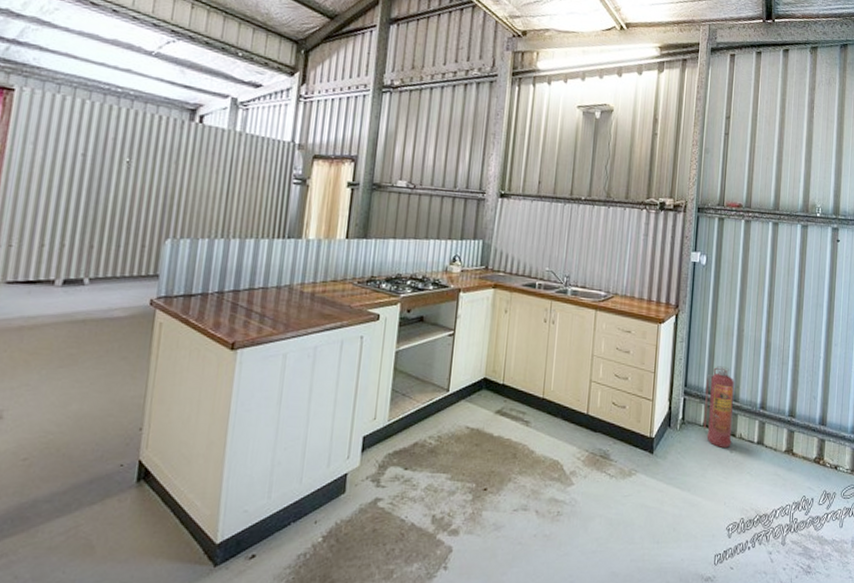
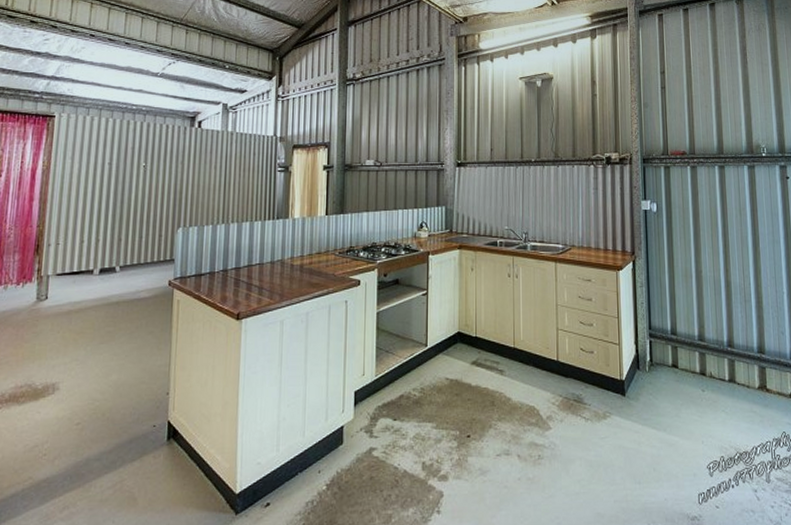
fire extinguisher: present [703,366,734,448] -> none [670,307,703,387]

